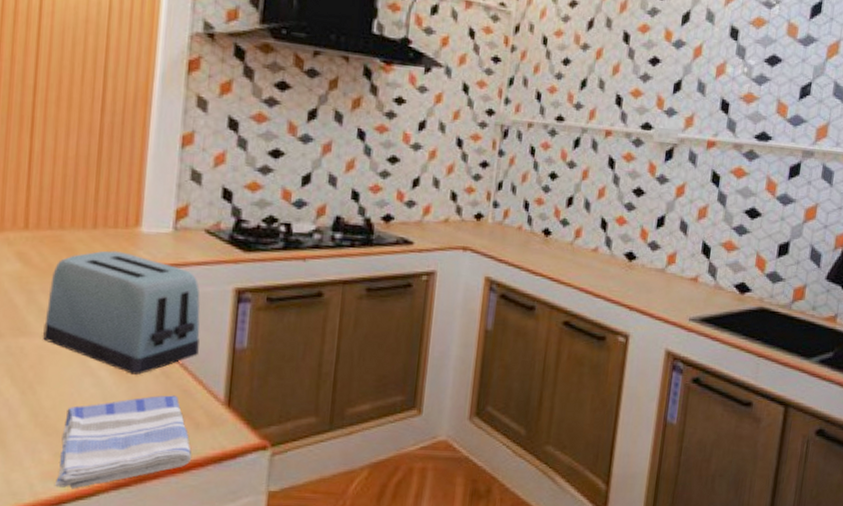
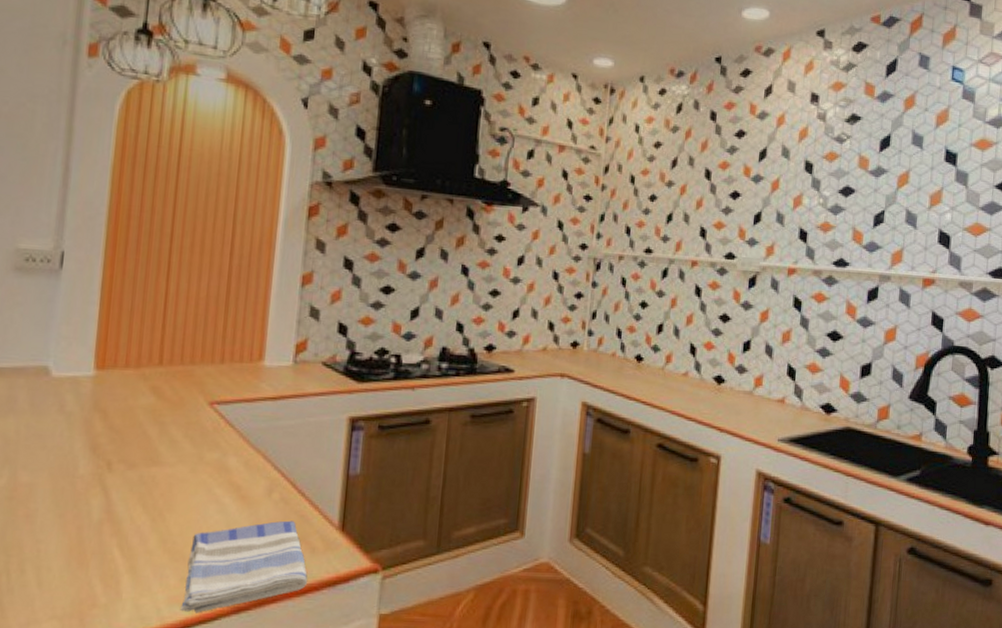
toaster: present [43,250,200,375] -> none [173,383,317,501]

